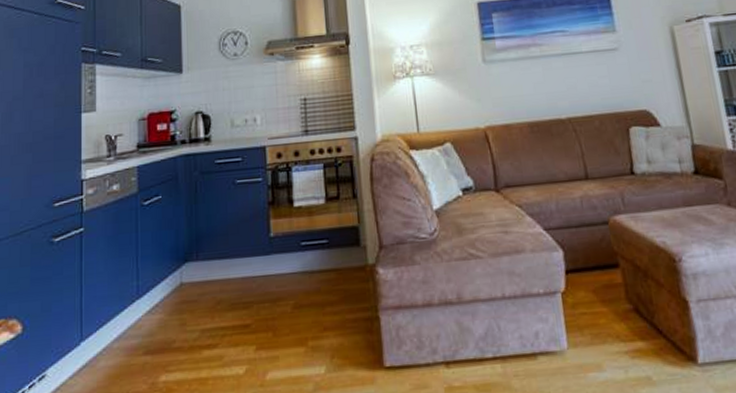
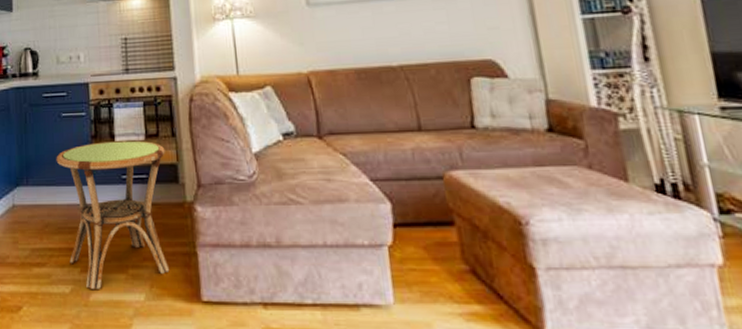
side table: none [229,204,351,367] -> present [56,140,170,289]

